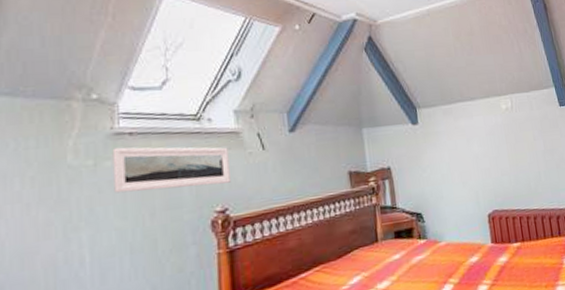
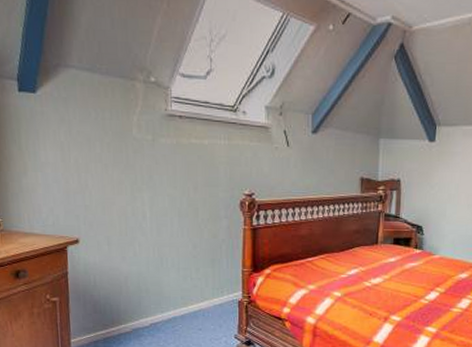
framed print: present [112,147,231,194] -> none [166,127,258,171]

